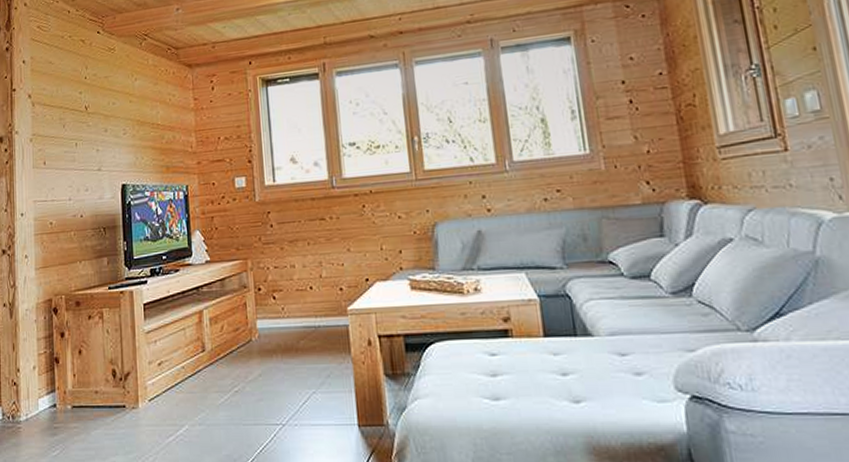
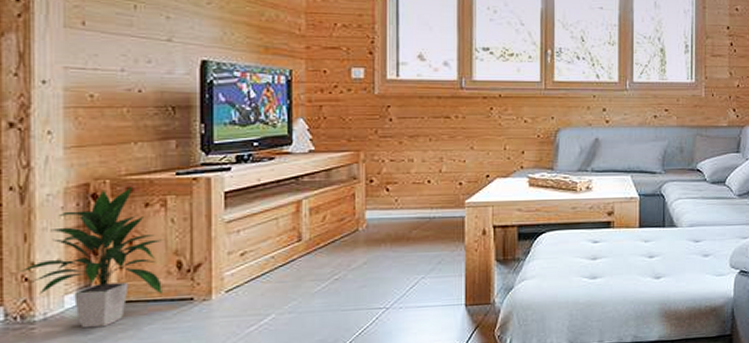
indoor plant: none [11,300,103,430] -> present [21,186,165,329]

